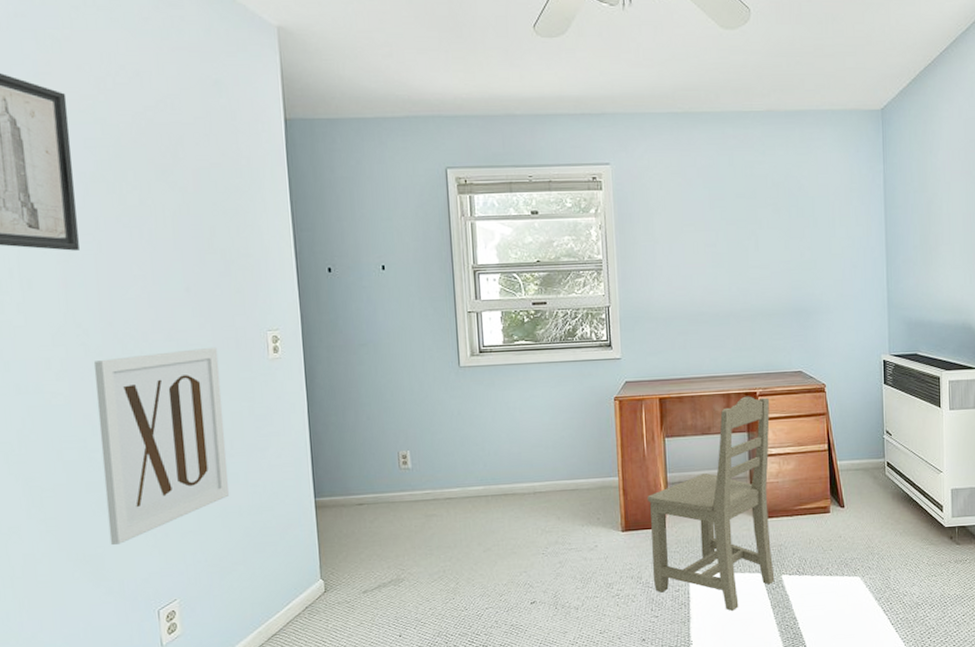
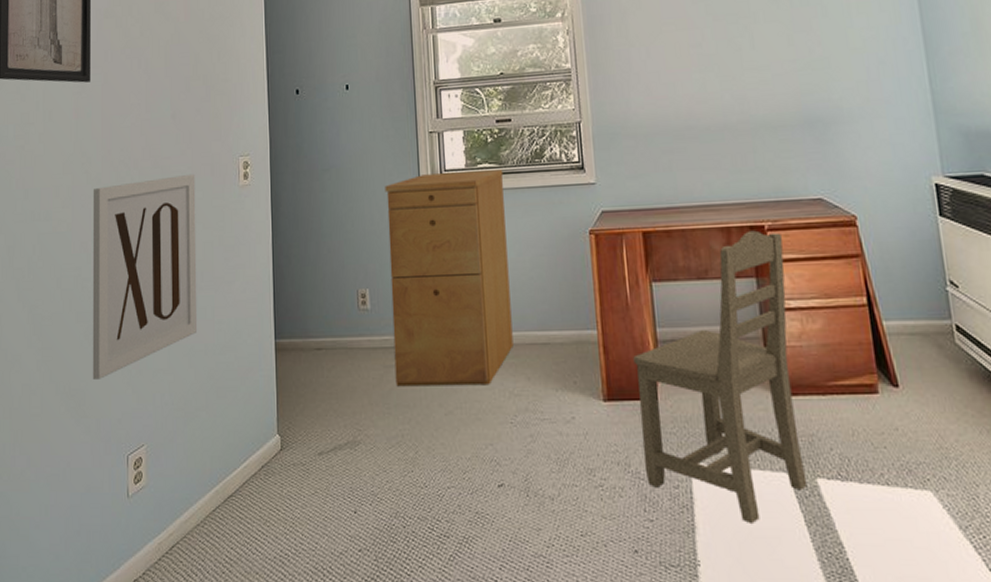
filing cabinet: none [424,346,546,532] -> present [385,170,514,387]

